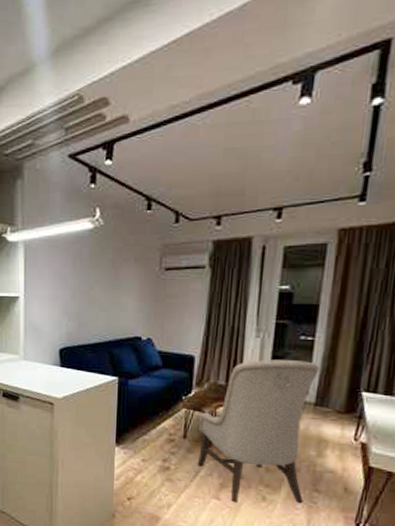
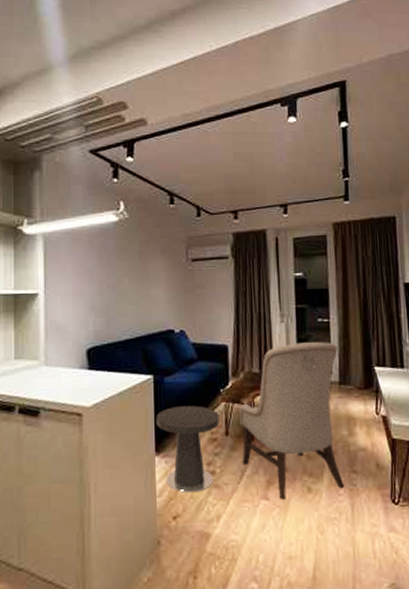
side table: none [118,407,179,482] -> present [156,405,219,493]

